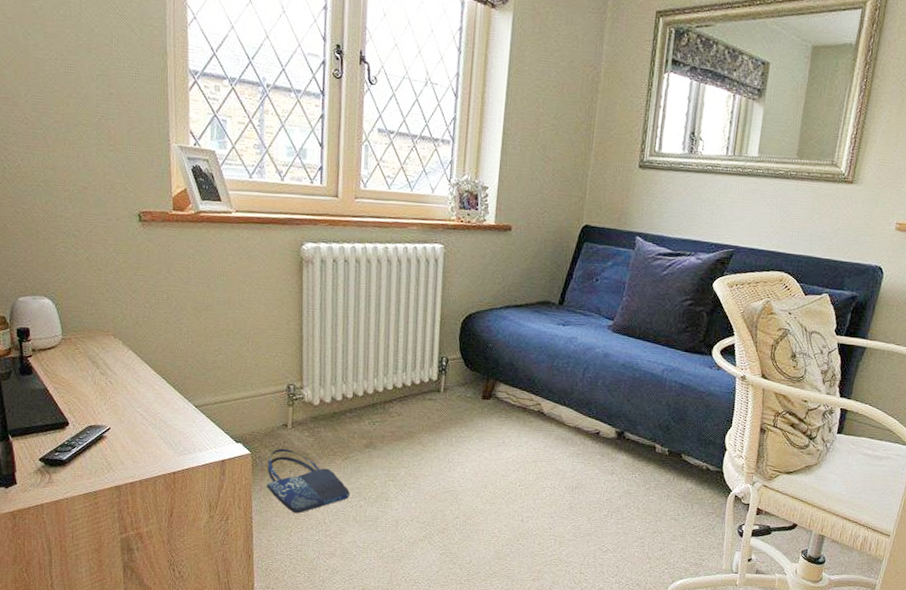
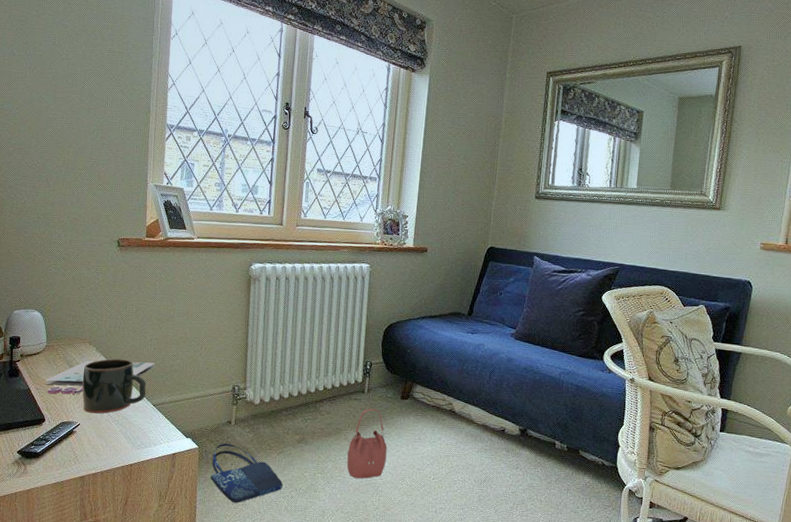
magazine: none [65,355,195,395] -> present [45,360,156,395]
mug: none [109,353,186,416] -> present [82,358,146,414]
handbag: none [422,409,467,487] -> present [347,408,387,479]

